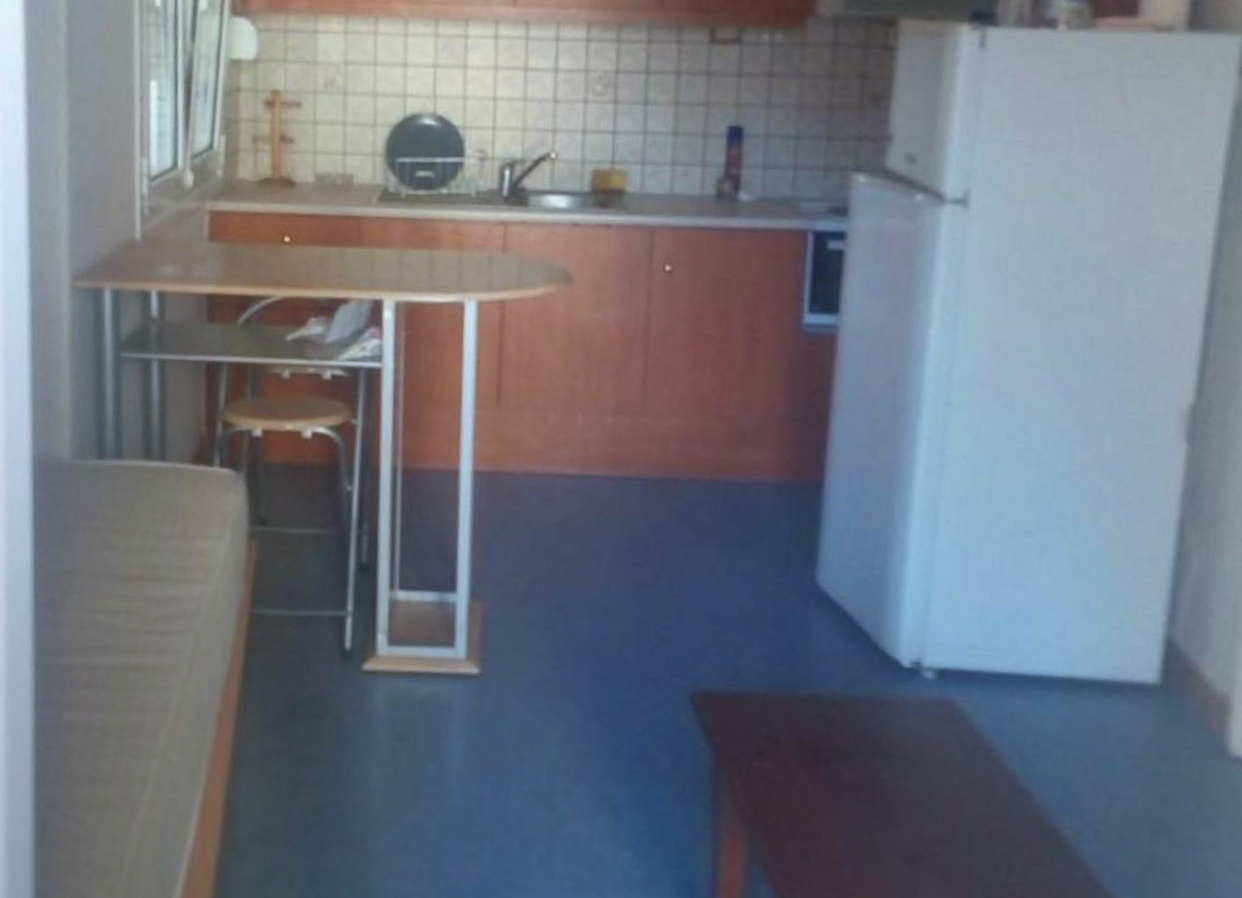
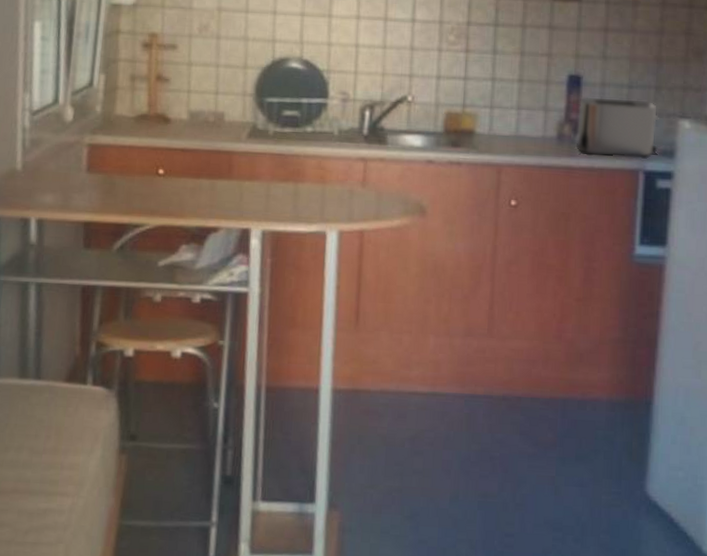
toaster: none [737,150,830,219] -> present [575,97,659,160]

